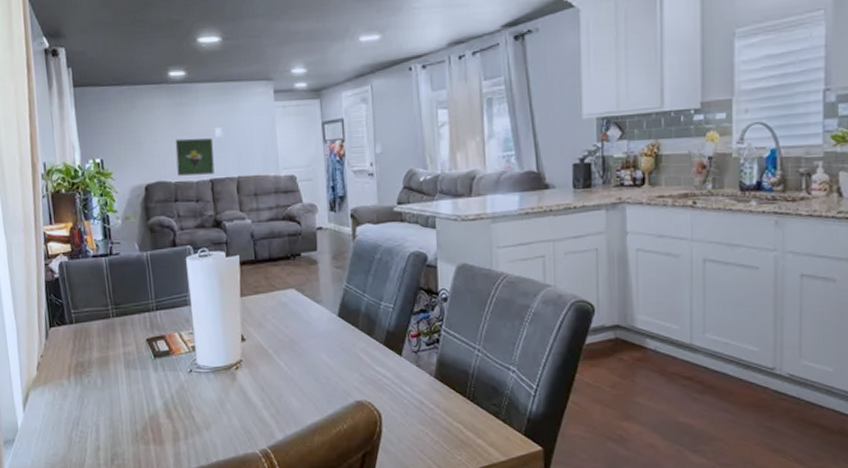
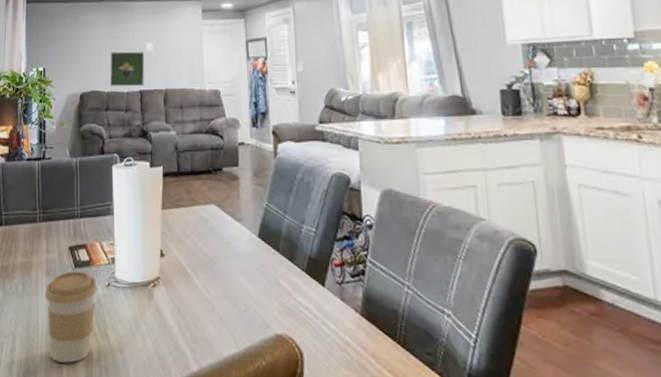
coffee cup: none [125,360,179,444] -> present [44,270,97,363]

